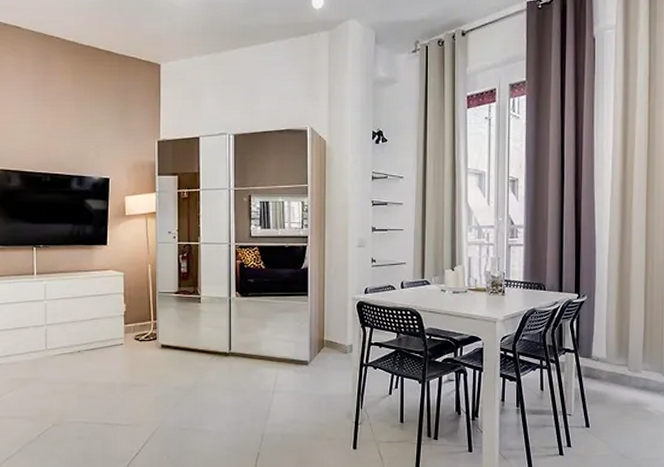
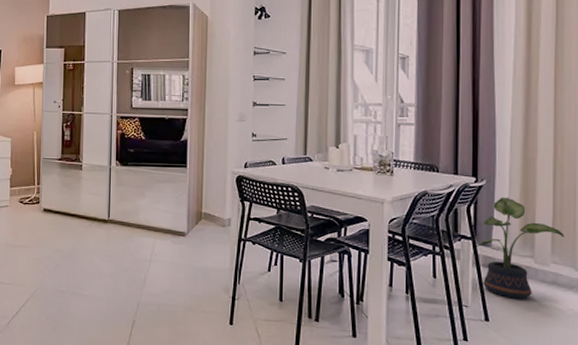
potted plant: none [578,311,654,405] -> present [475,197,564,299]

